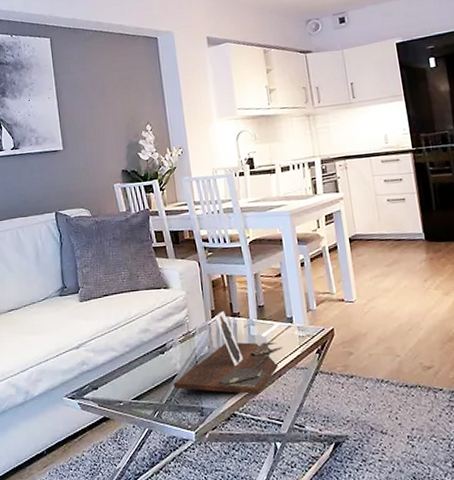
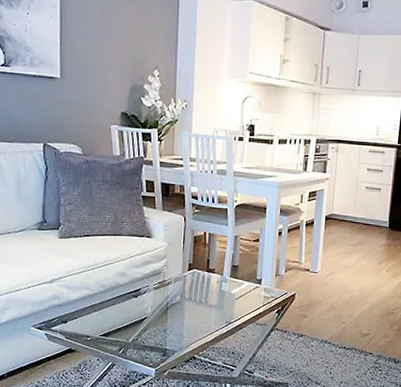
decorative tray: present [173,311,283,395] -> none [142,266,249,343]

